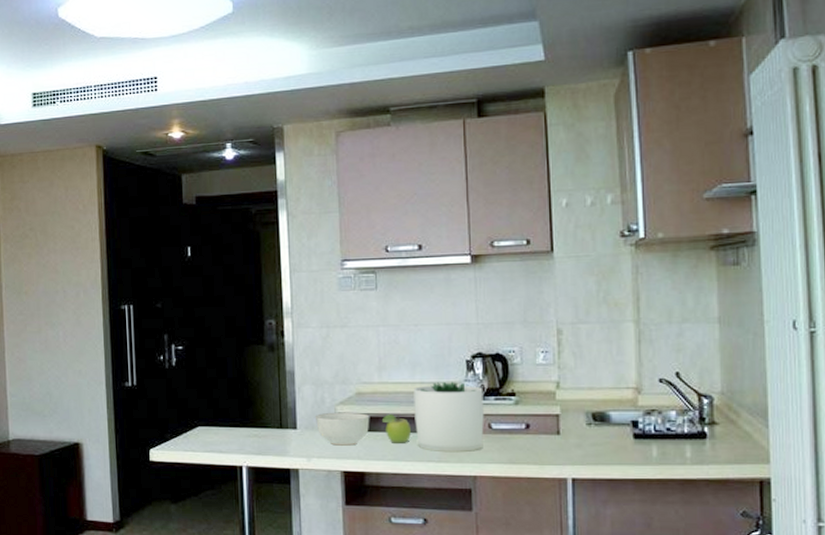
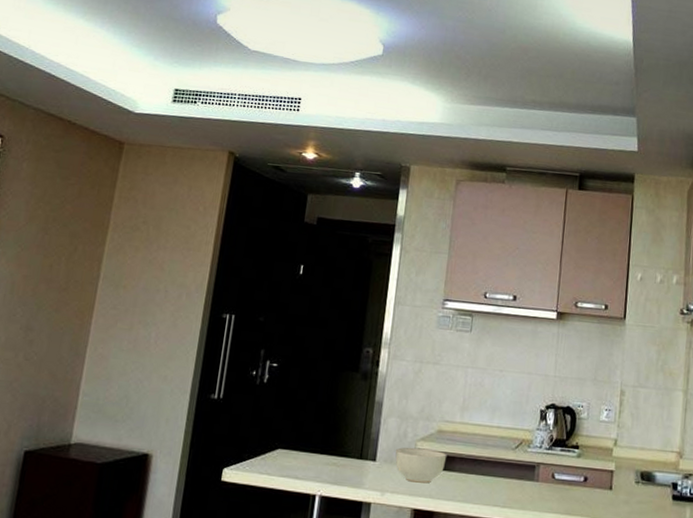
fruit: present [383,414,411,443] -> none [458,455,483,486]
planter: present [414,381,484,453] -> none [487,428,552,500]

